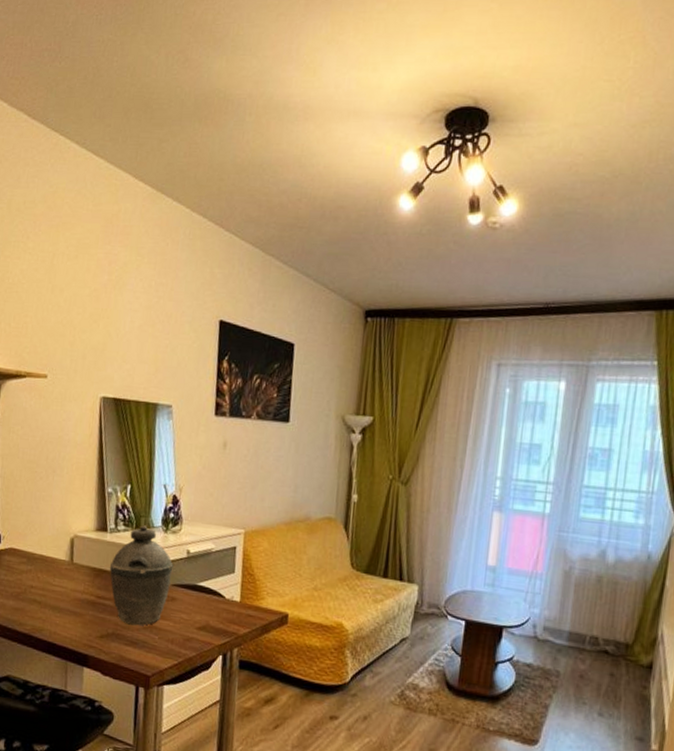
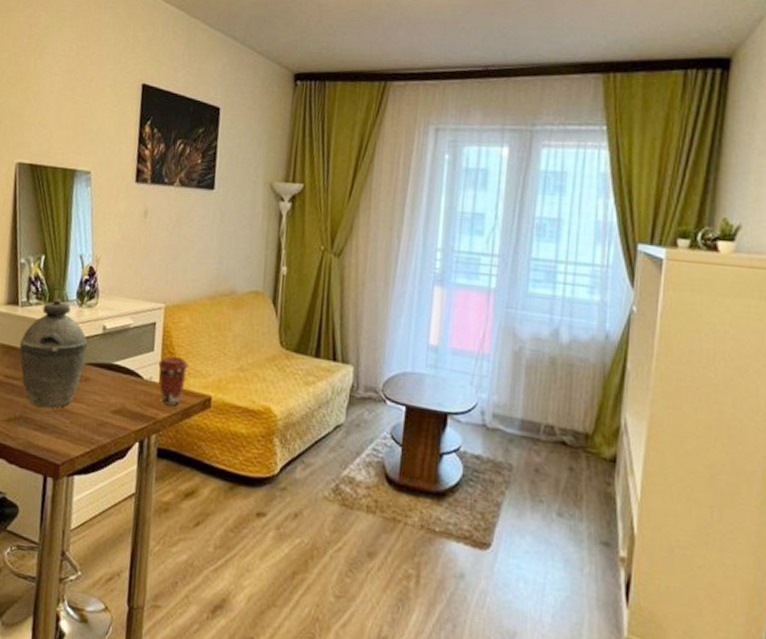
coffee cup: none [239,577,267,623] -> present [158,356,189,406]

